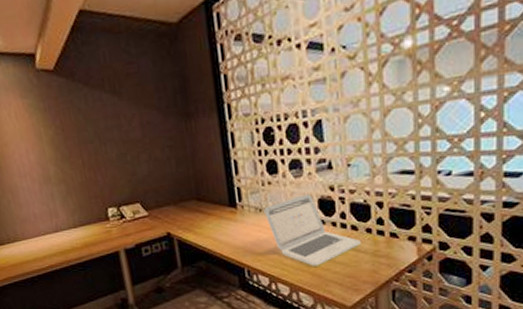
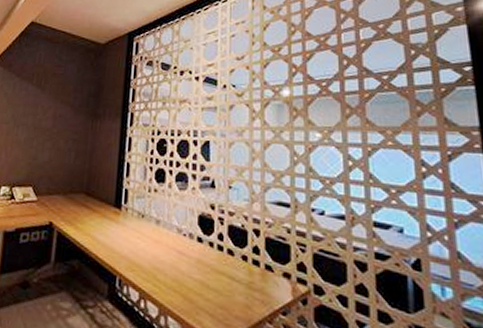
laptop: present [264,193,361,266] -> none [146,207,236,289]

